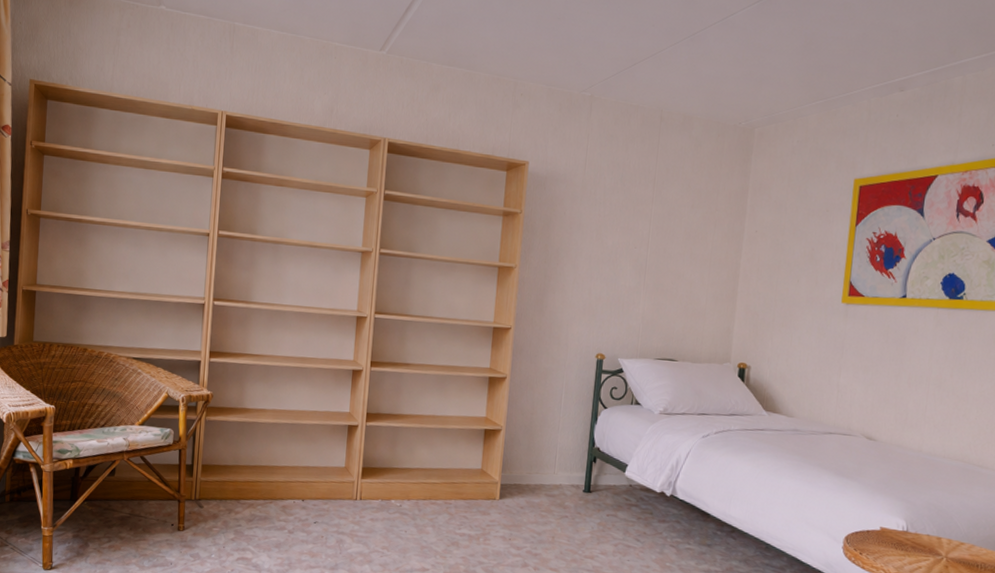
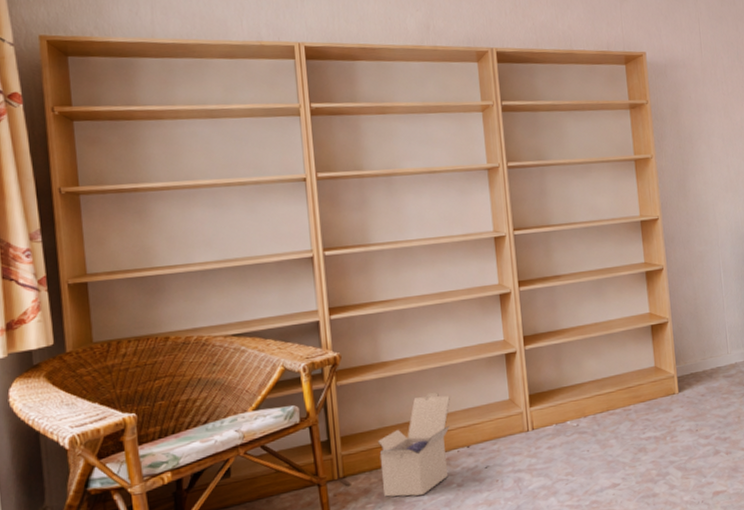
cardboard box: none [228,445,295,533] -> present [378,392,450,497]

